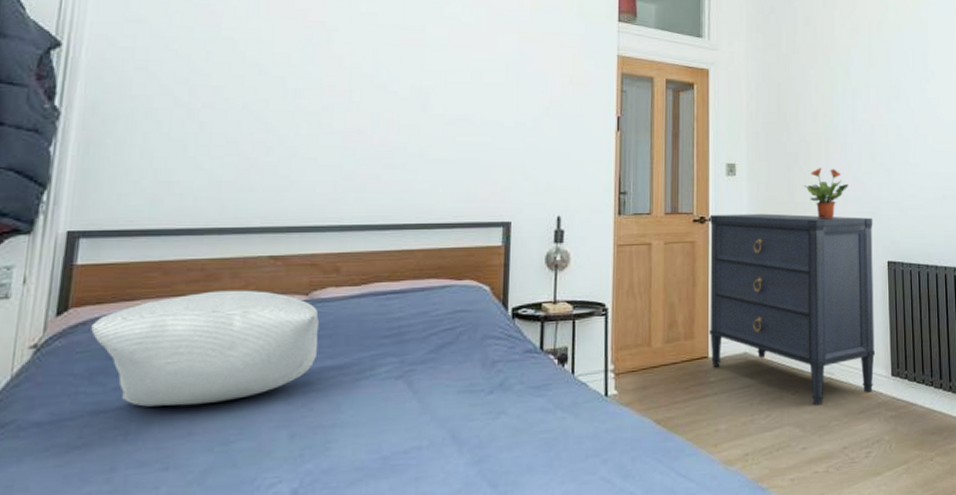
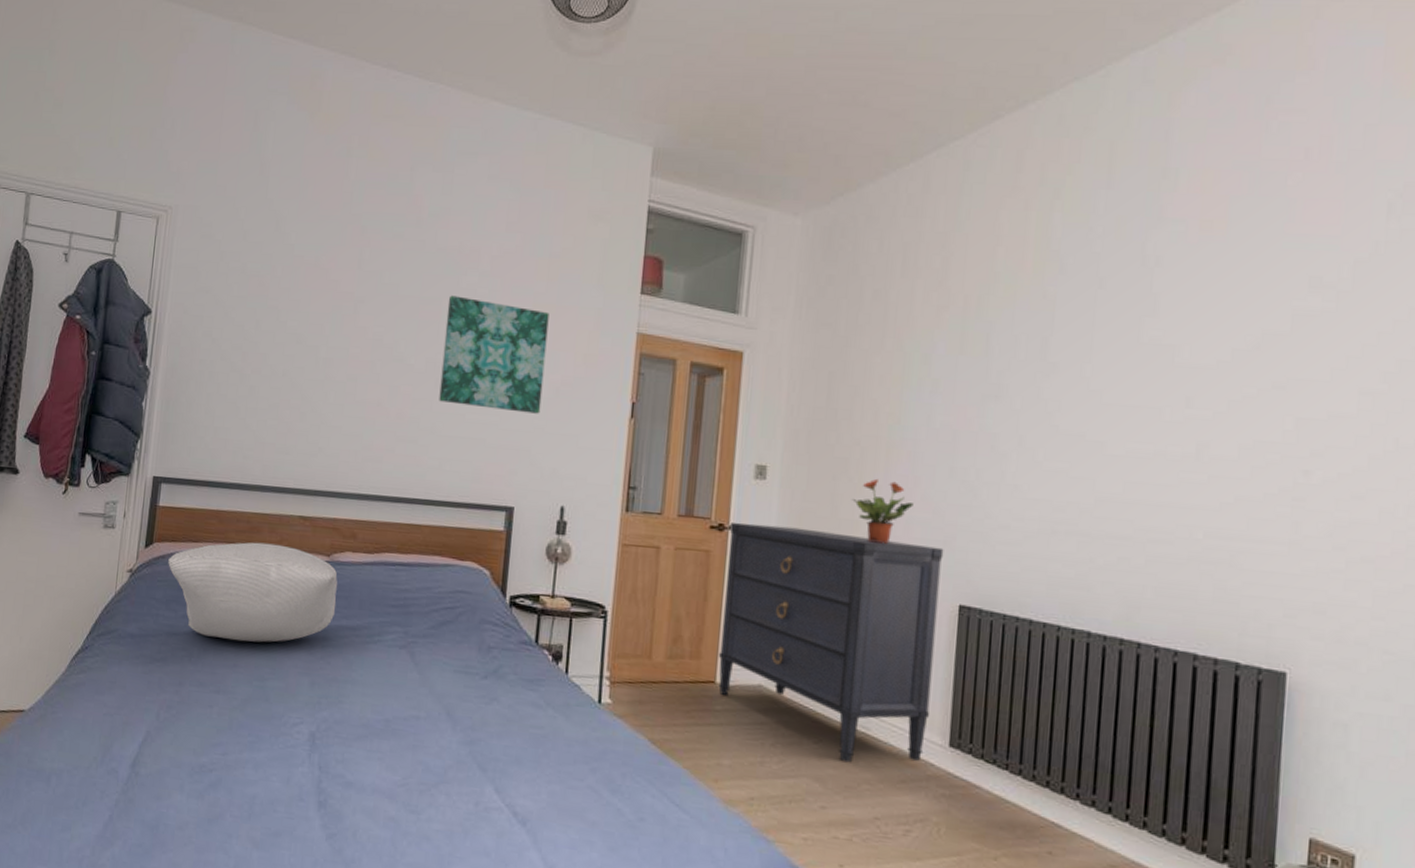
wall art: none [426,24,535,132] -> present [439,295,549,414]

